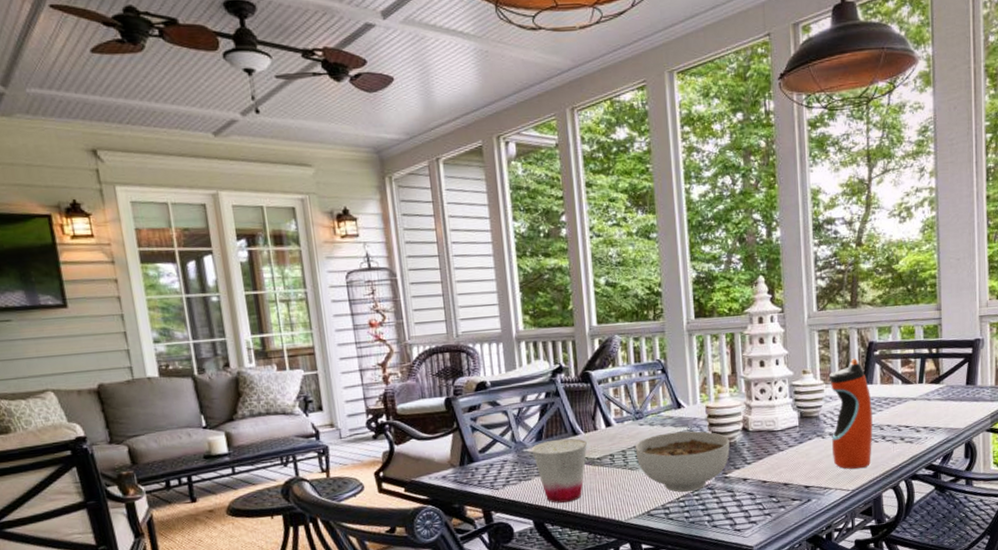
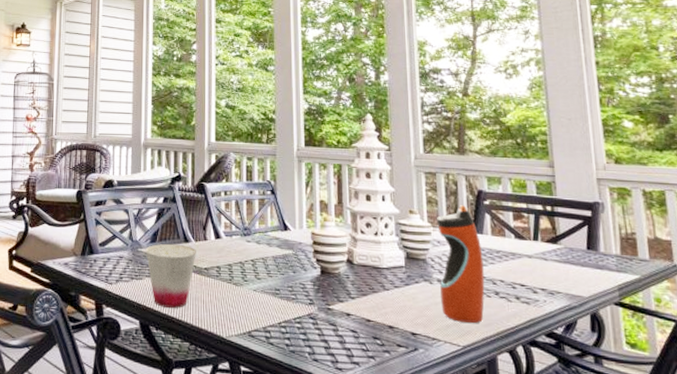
bowl: present [635,431,730,493] -> none [241,253,334,319]

